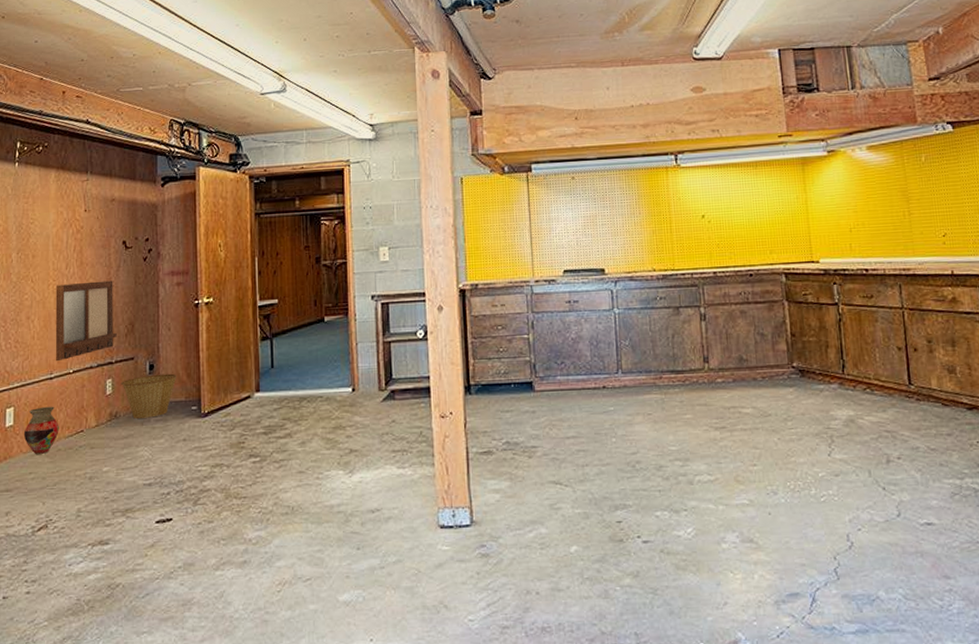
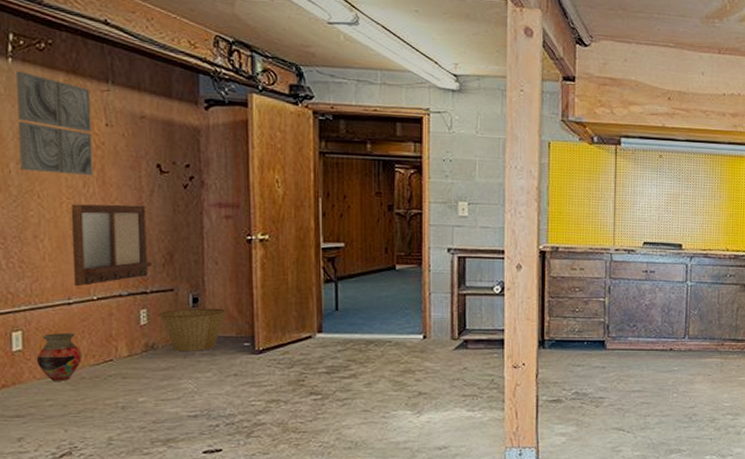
wall art: none [20,173,74,259] -> present [16,72,93,176]

